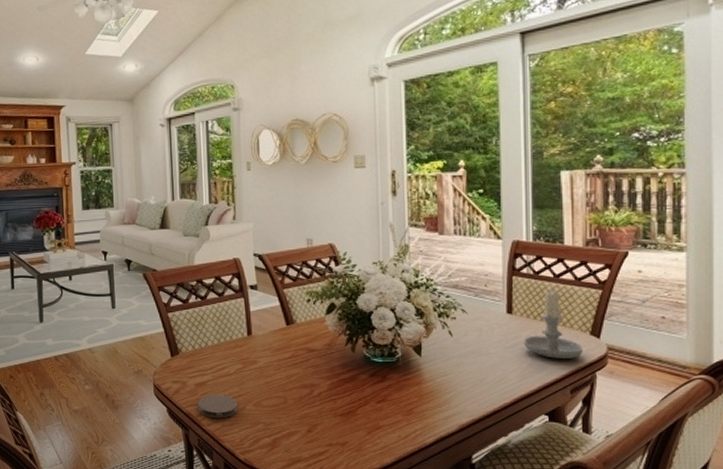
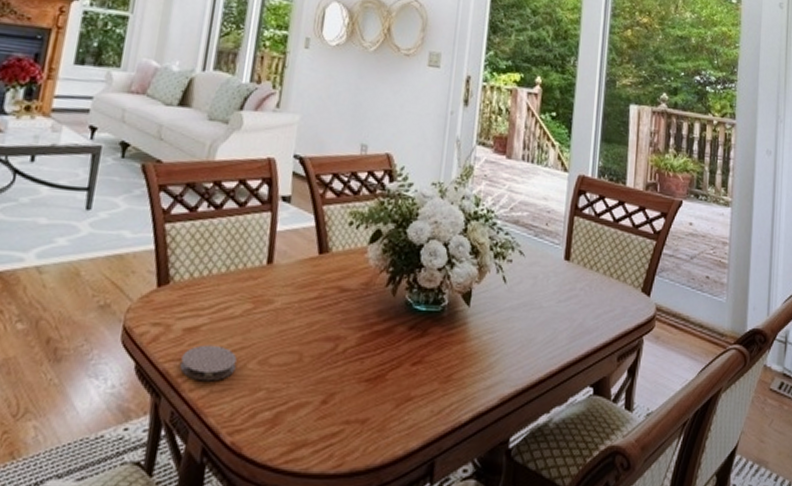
candle: present [524,289,583,359] -> none [577,235,633,319]

